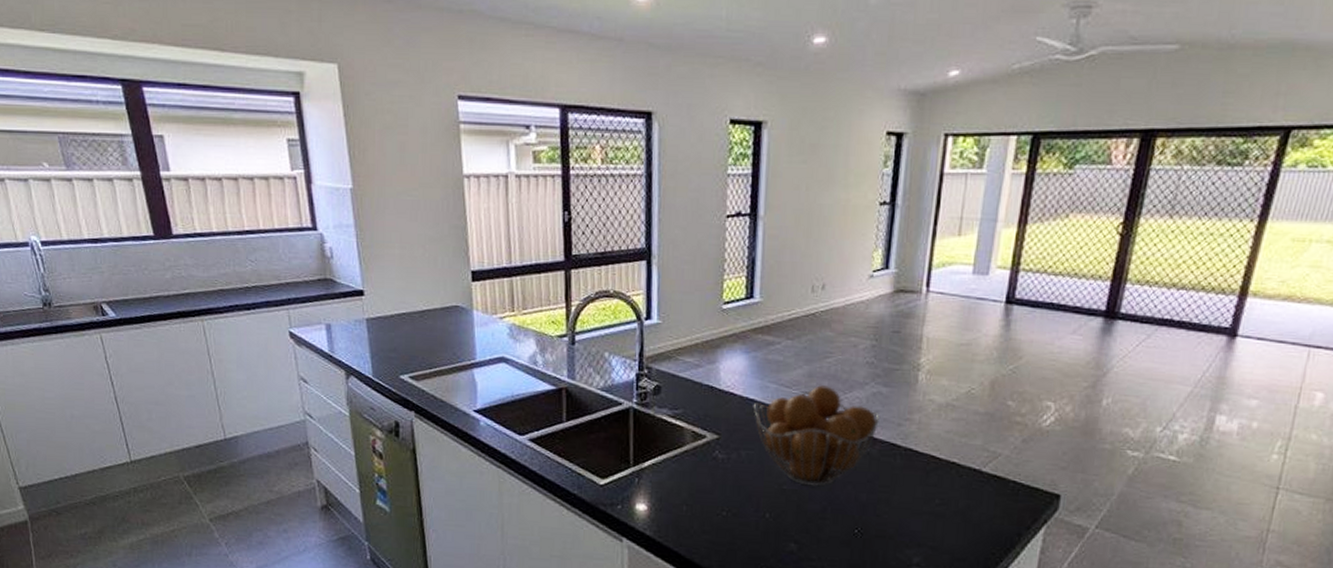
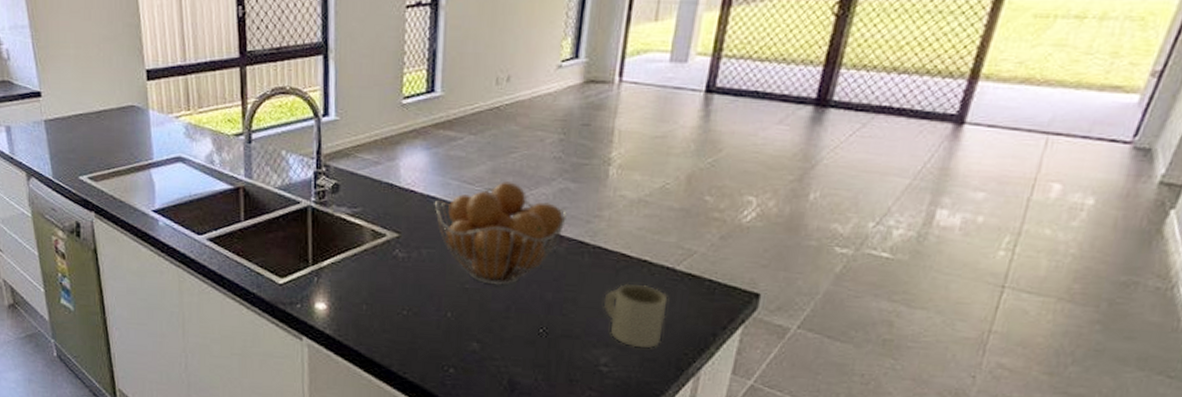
mug: none [914,484,976,549] -> present [603,283,668,349]

